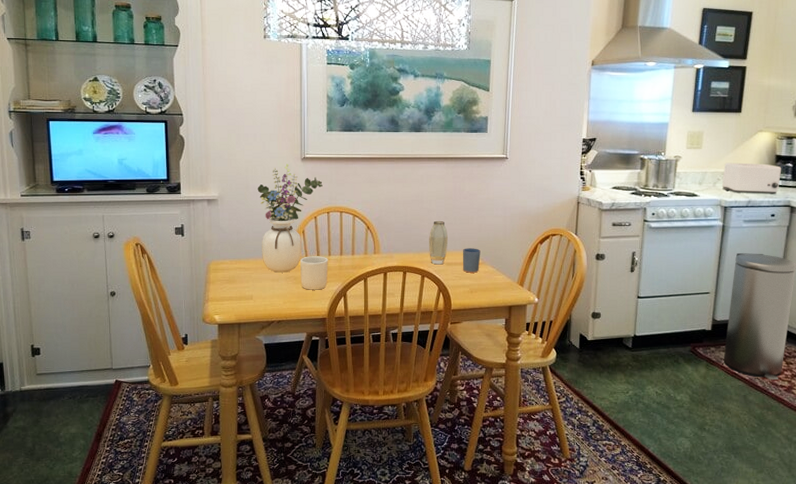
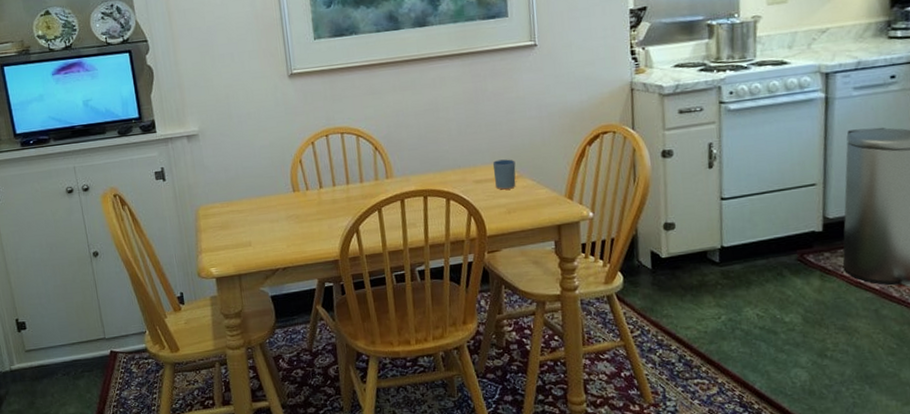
bouquet: present [257,164,323,273] -> none [241,83,317,212]
mug: present [299,256,329,290] -> none [300,187,336,229]
vase: present [429,220,448,265] -> none [450,130,474,184]
toaster: present [721,163,782,194] -> none [819,11,900,54]

